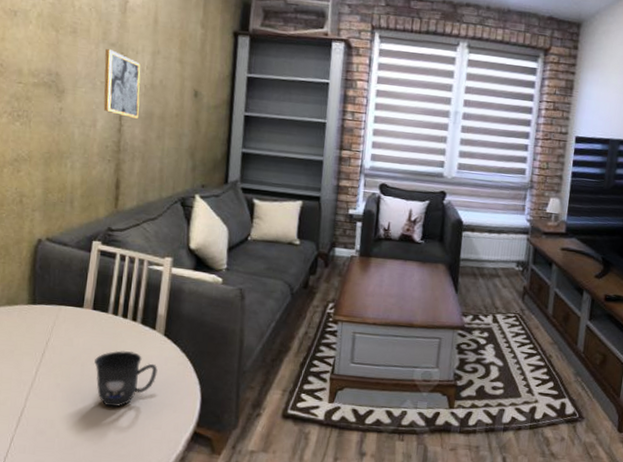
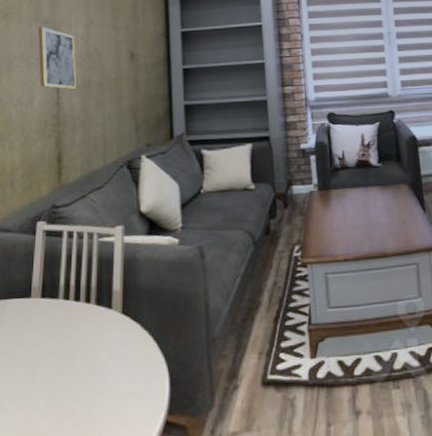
mug: present [94,350,158,407] -> none [47,337,118,409]

